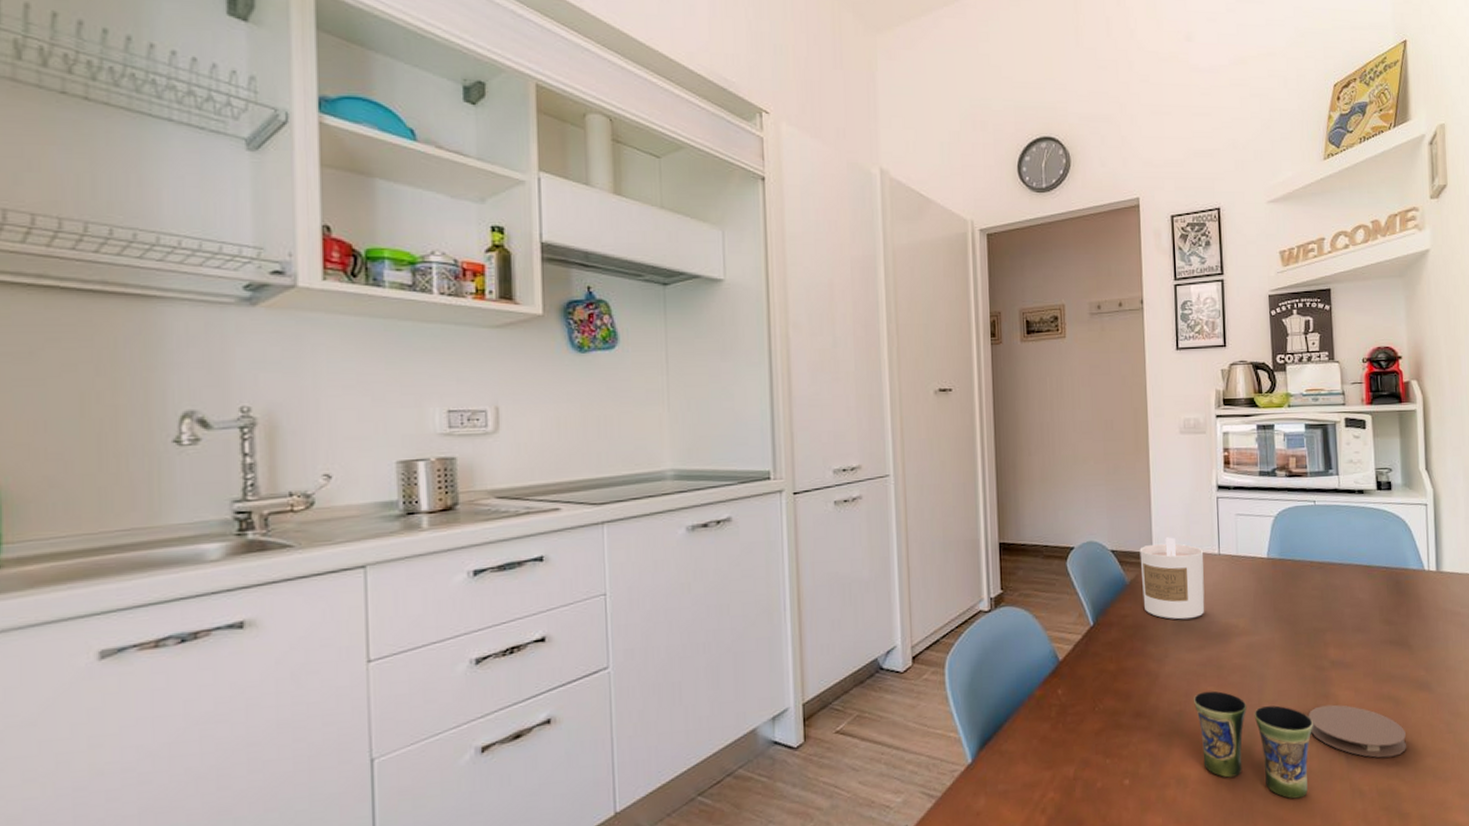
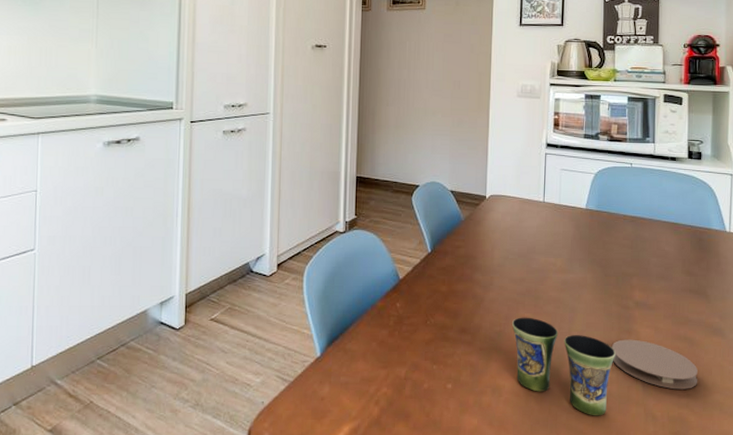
candle: present [1139,537,1205,620] -> none [475,184,530,254]

